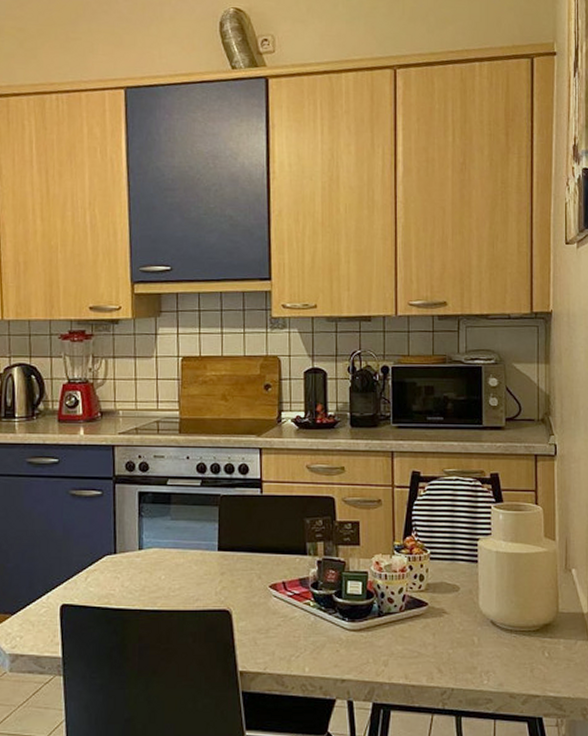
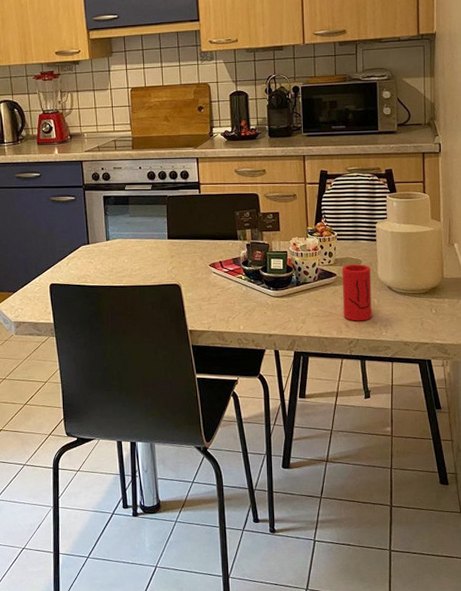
cup: none [435,591,471,665] -> present [342,264,372,321]

